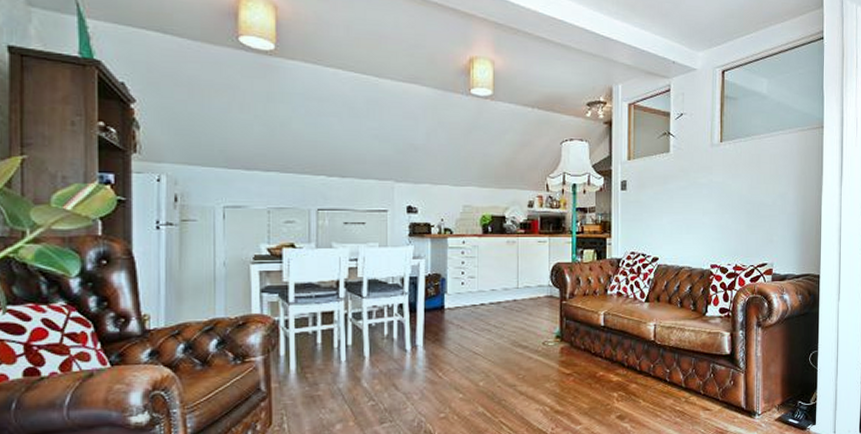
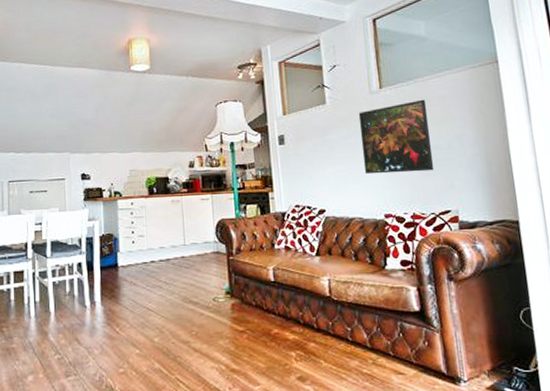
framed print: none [697,156,759,226] -> present [358,99,435,175]

